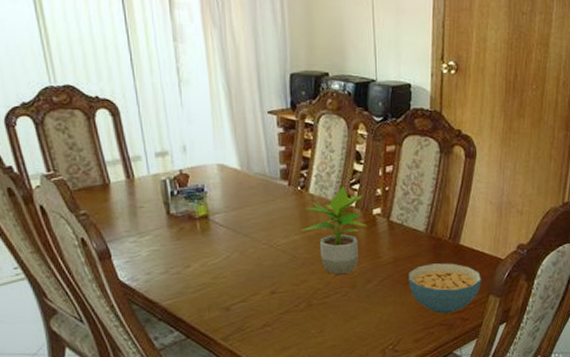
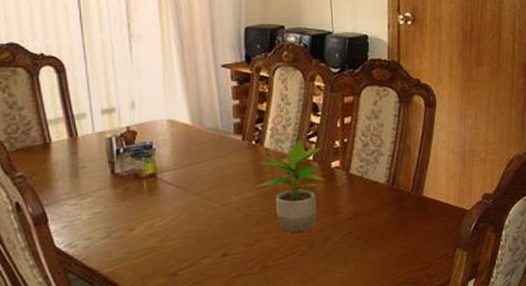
cereal bowl: present [409,263,482,314] -> none [370,216,448,271]

